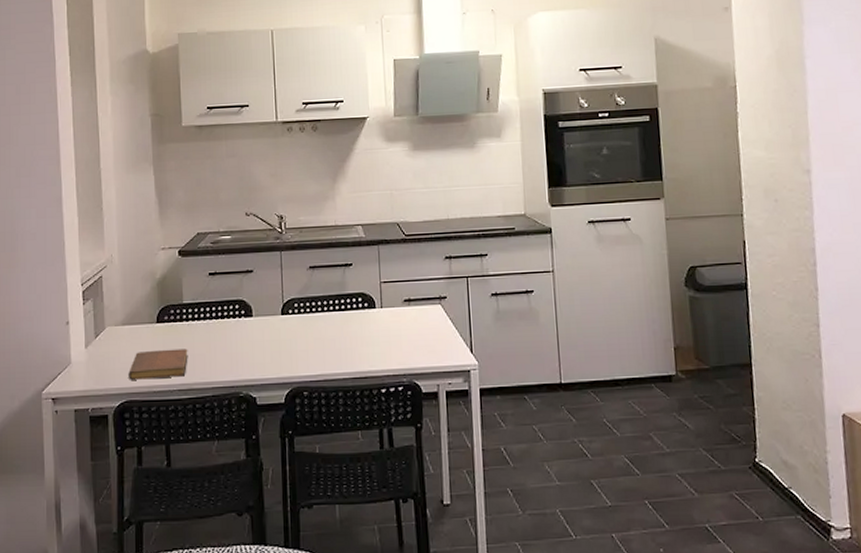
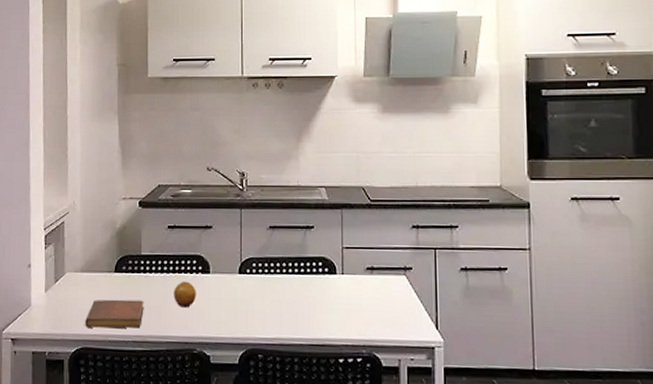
fruit: none [217,326,240,353] -> present [174,281,196,308]

